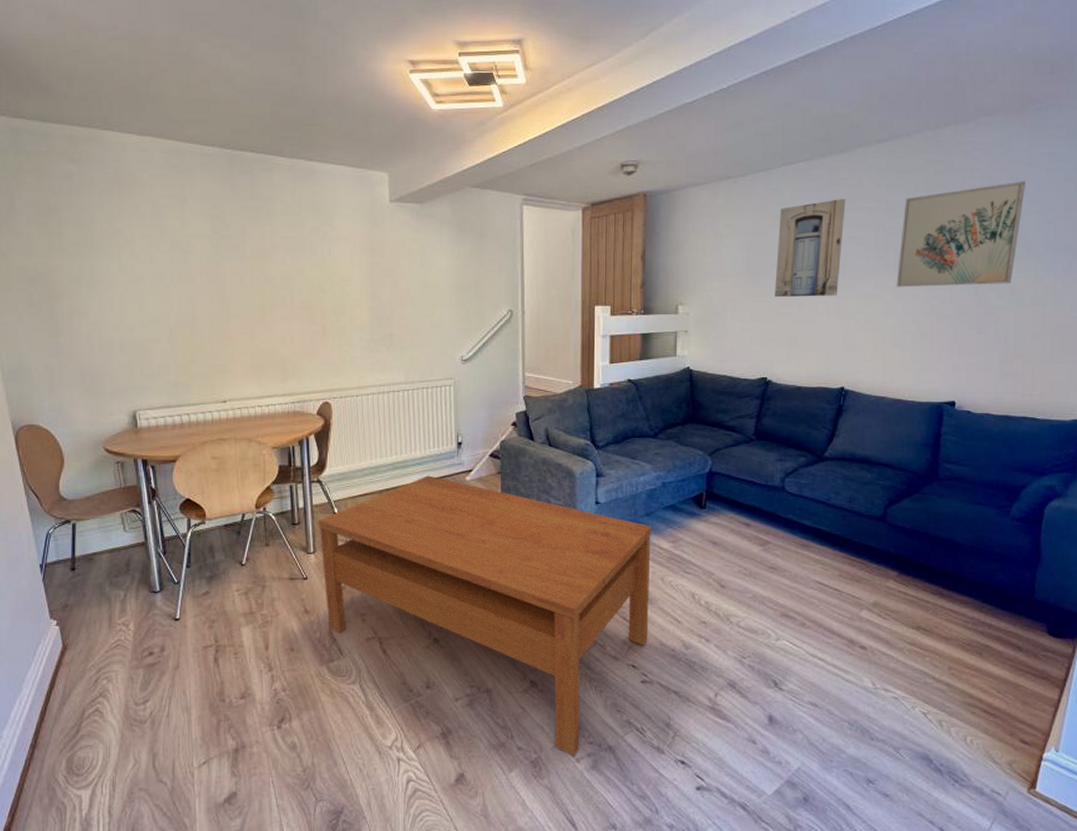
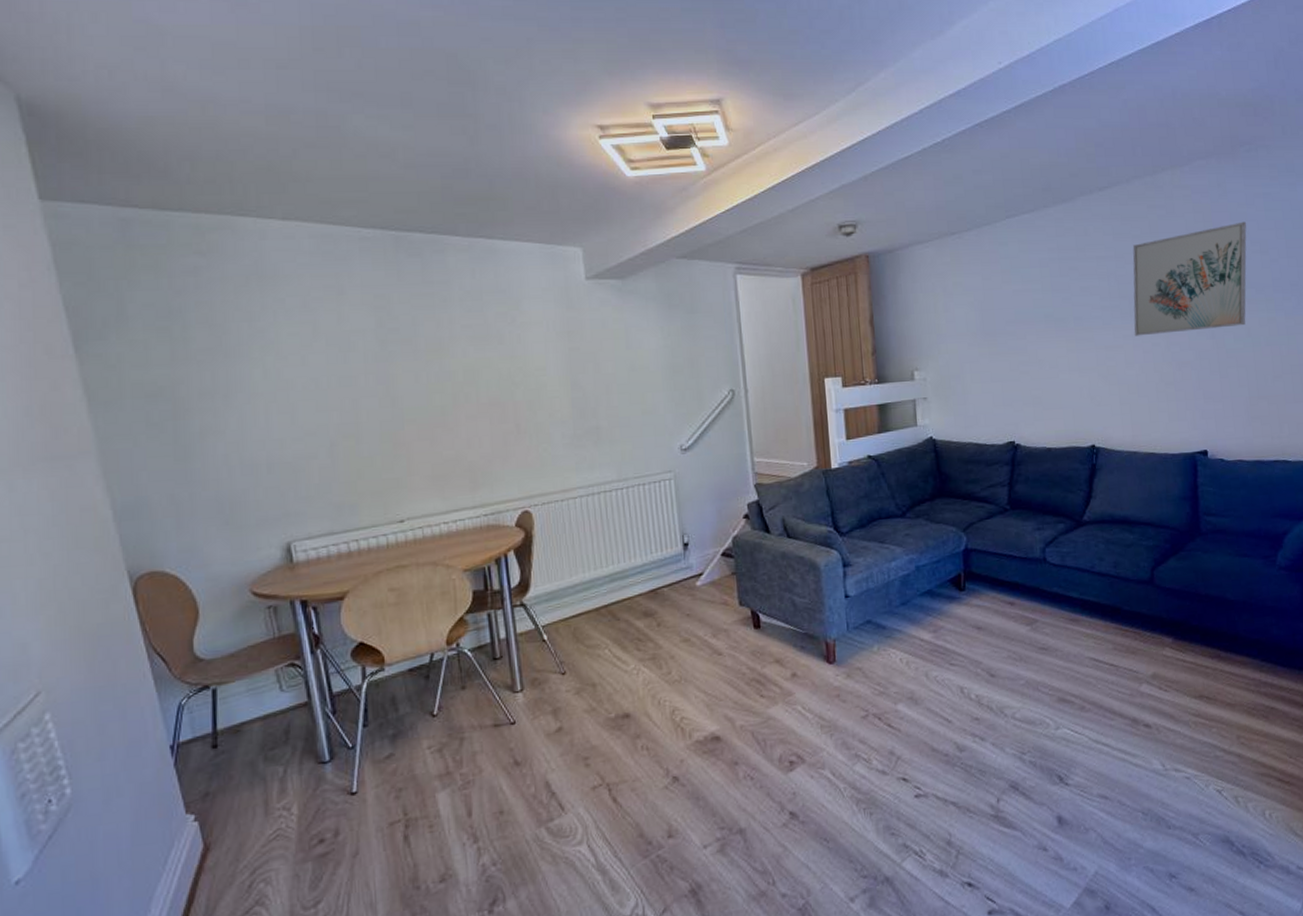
coffee table: present [318,475,652,756] -> none [524,584,917,896]
wall art: present [775,199,846,298] -> none [1009,249,1077,356]

